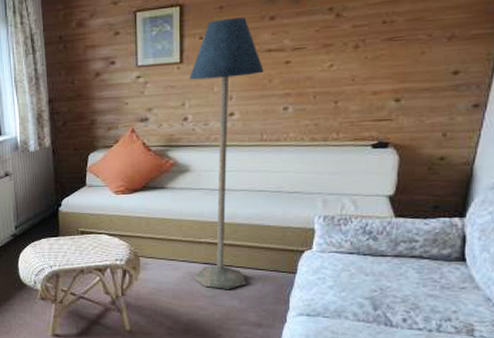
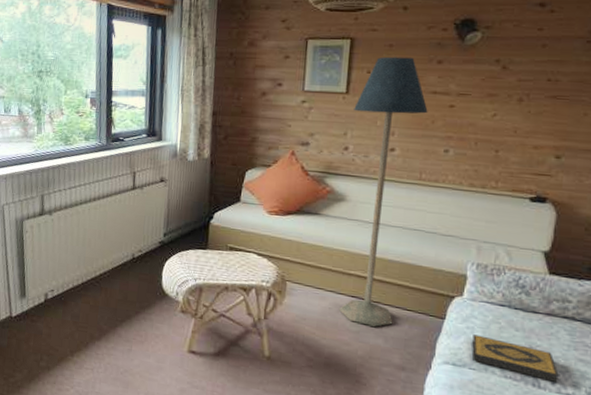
hardback book: none [323,284,410,319] -> present [471,334,559,382]

